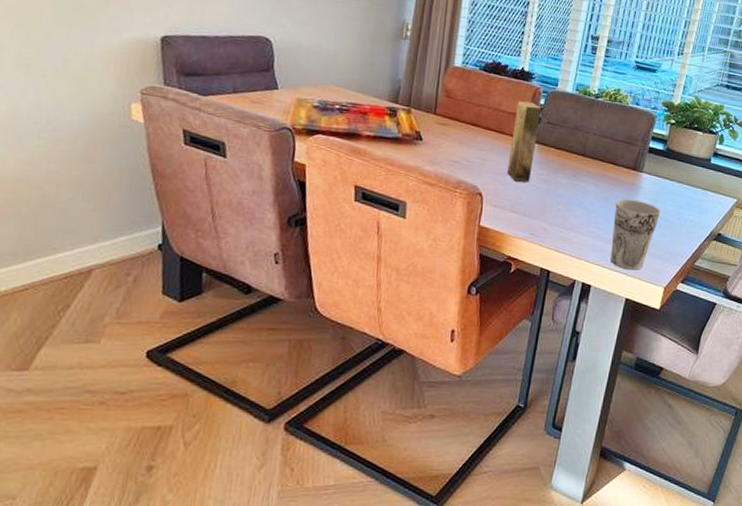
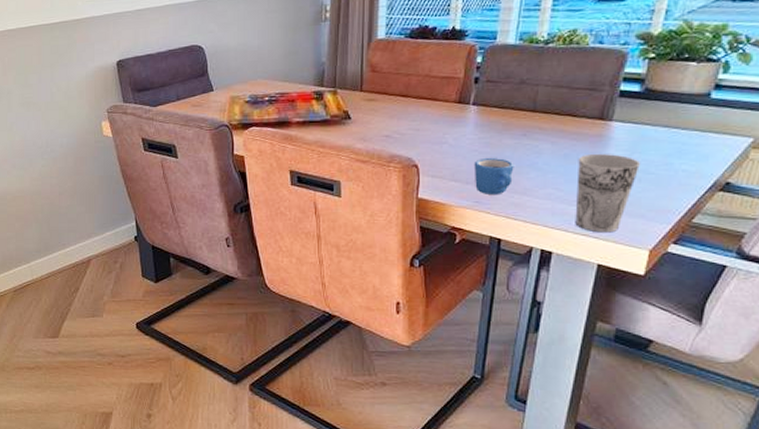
box: present [507,101,542,182] -> none [444,62,479,149]
mug: none [531,193,565,228] -> present [474,158,514,194]

